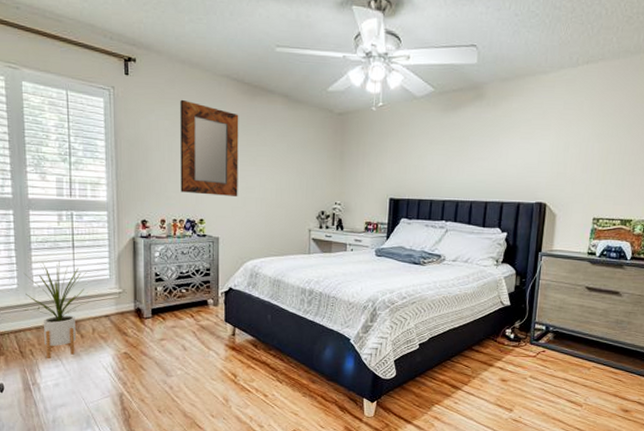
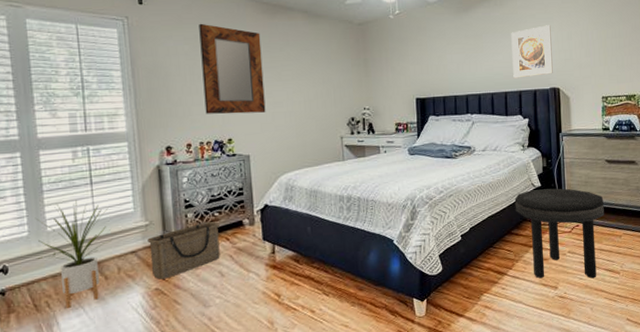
basket: none [120,296,187,345] -> present [147,221,221,280]
side table: none [479,308,577,407] -> present [514,188,604,279]
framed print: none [497,132,547,188] -> present [511,25,553,79]

